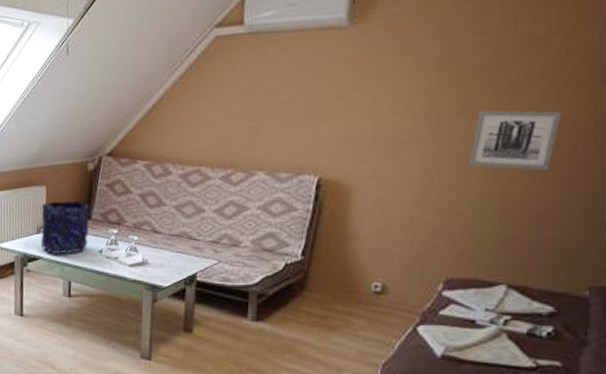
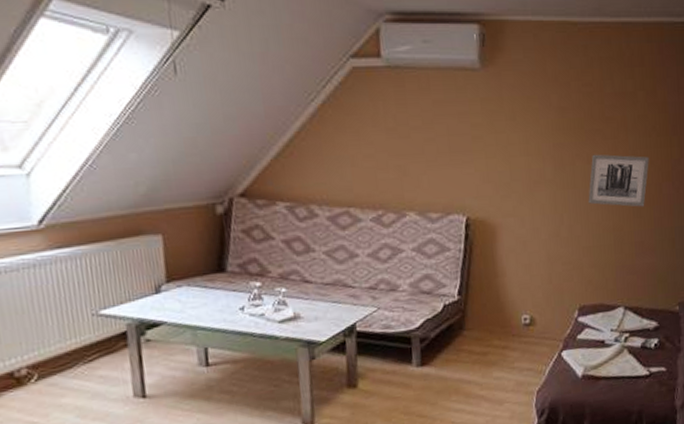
vase: present [41,201,90,255] -> none [157,251,226,318]

